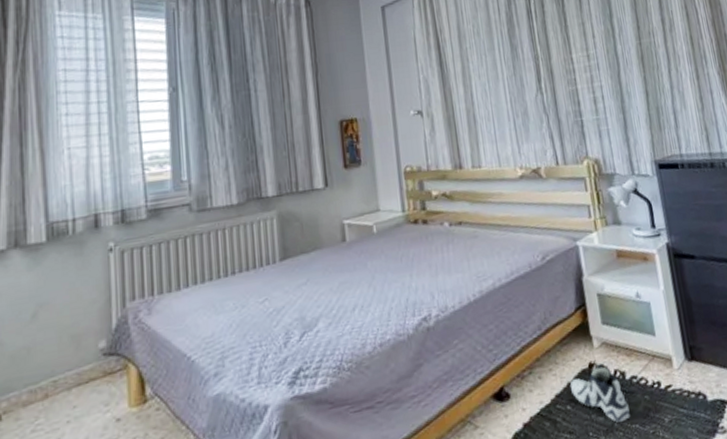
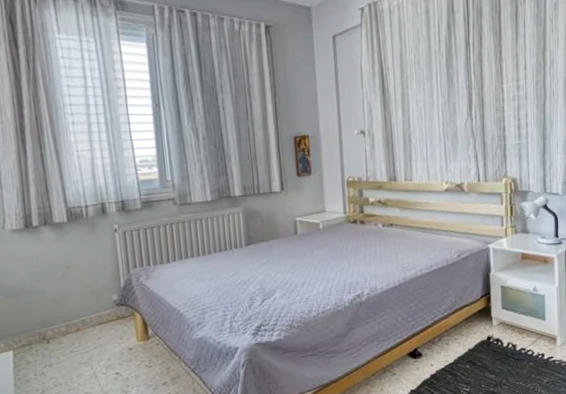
sneaker: present [569,363,631,423] -> none [470,337,516,380]

